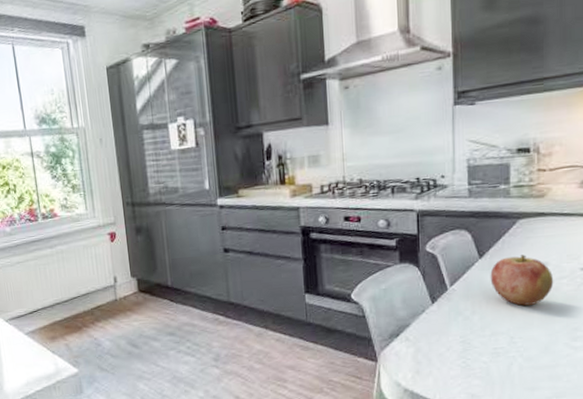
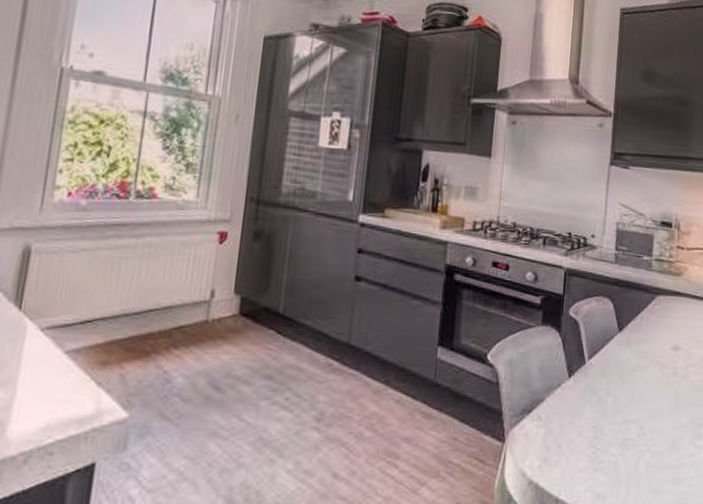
apple: present [490,255,554,306] -> none [626,334,684,393]

